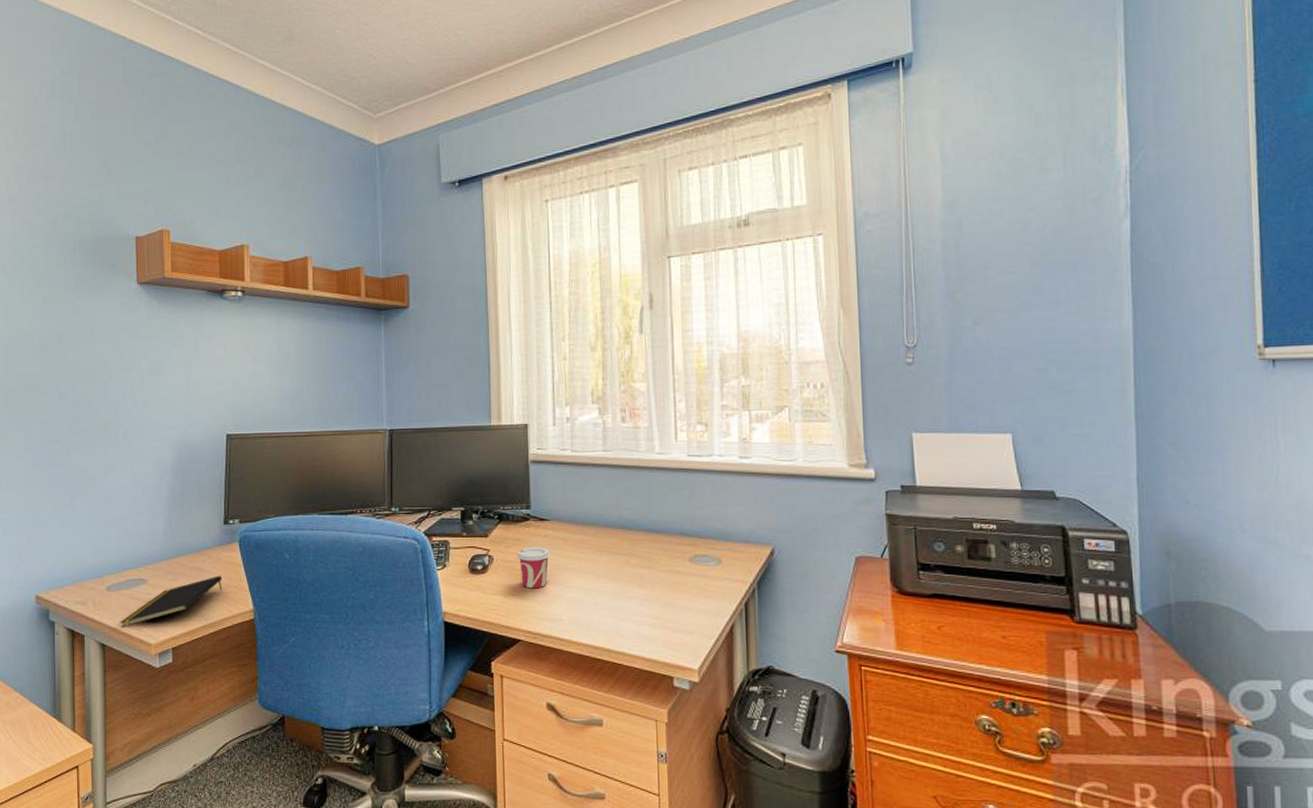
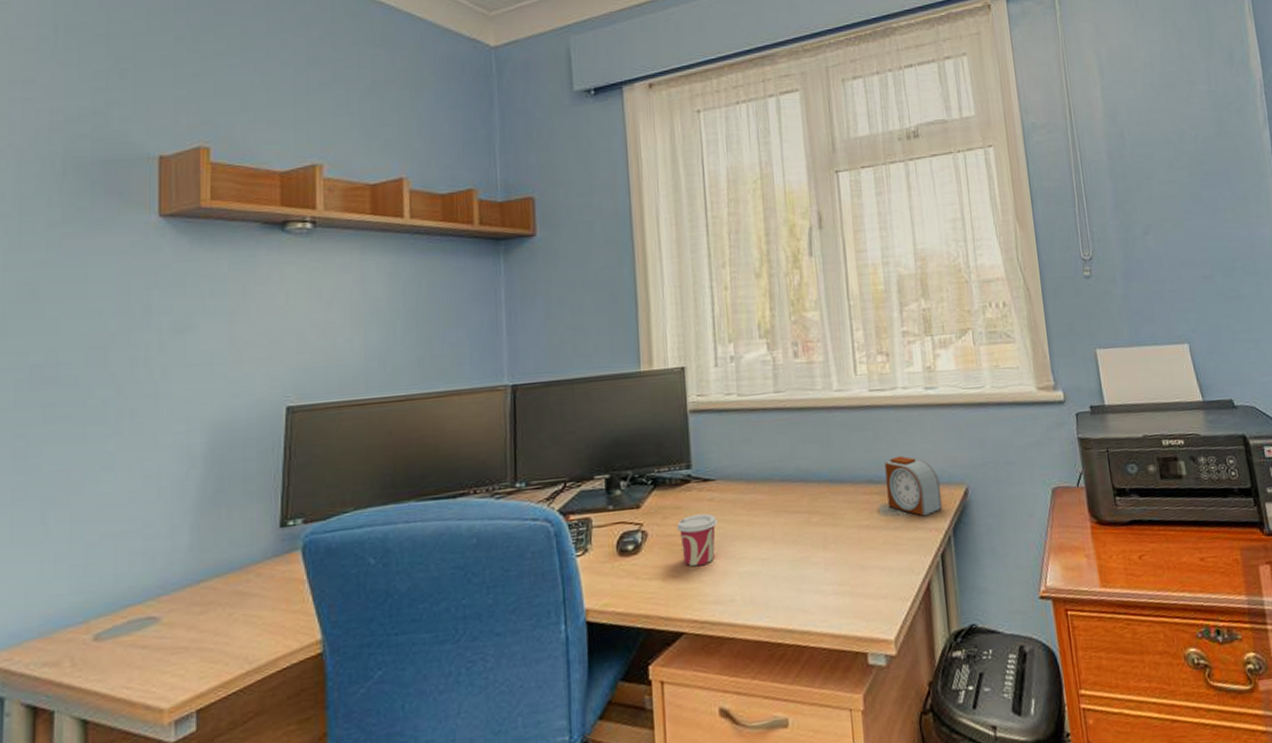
notepad: present [120,575,223,627] -> none [113,598,277,692]
alarm clock: none [698,514,749,569] -> present [884,455,942,517]

